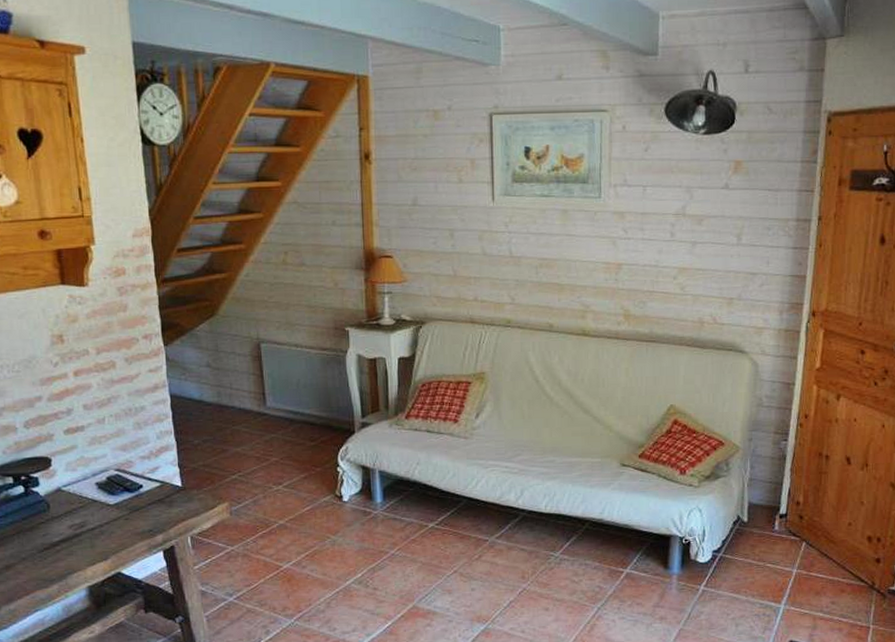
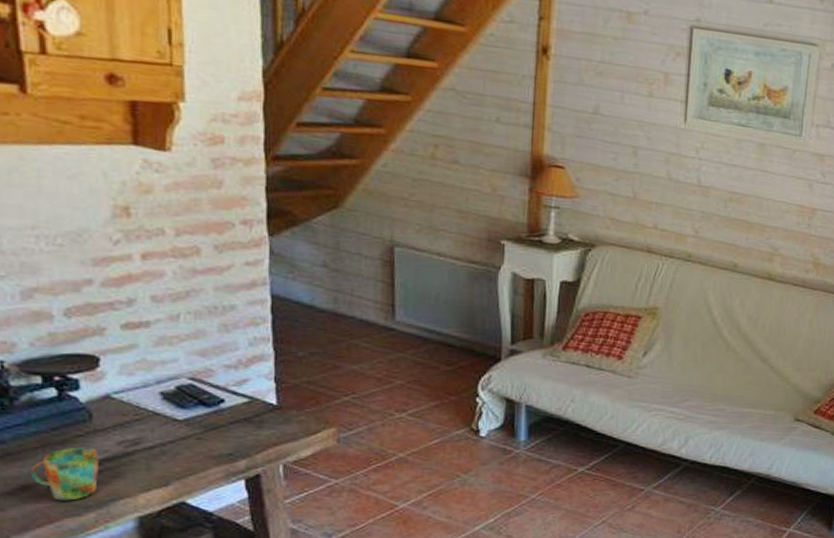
mug: none [11,531,57,576] -> present [31,447,98,501]

